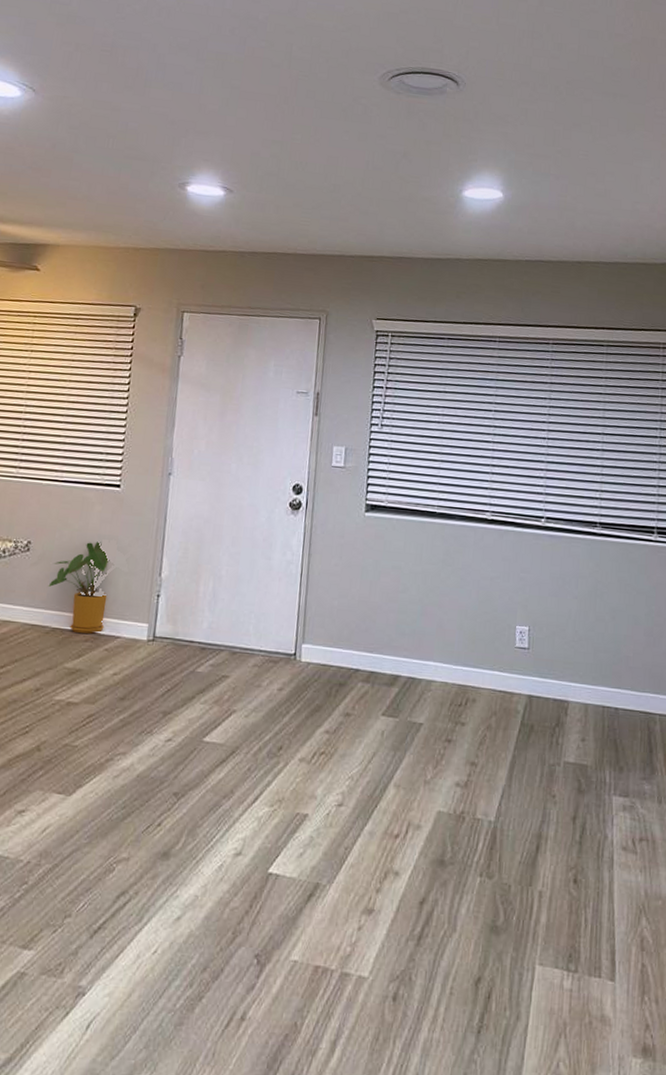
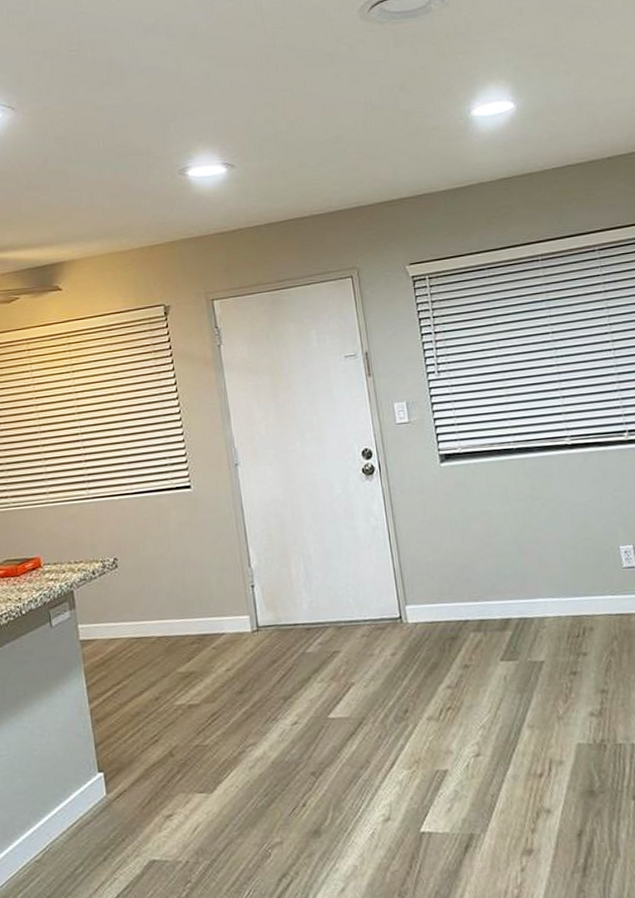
house plant: present [48,541,110,634] -> none [143,545,207,638]

